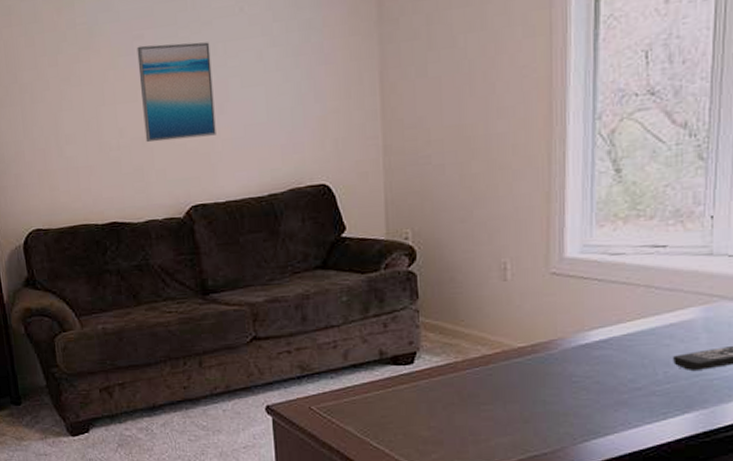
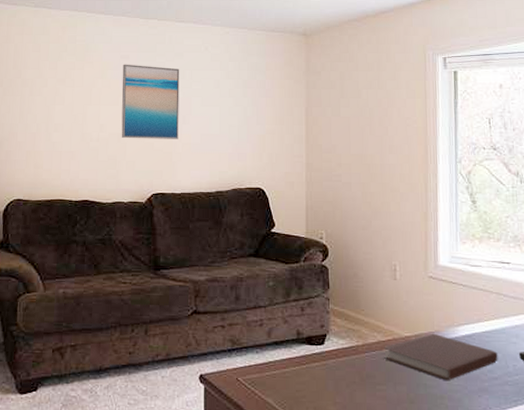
notebook: none [490,341,643,396] -> present [384,333,498,381]

